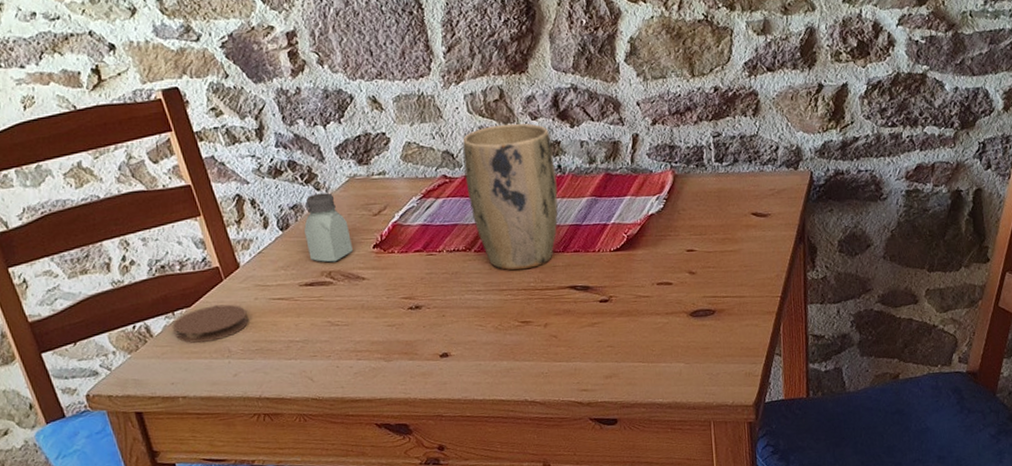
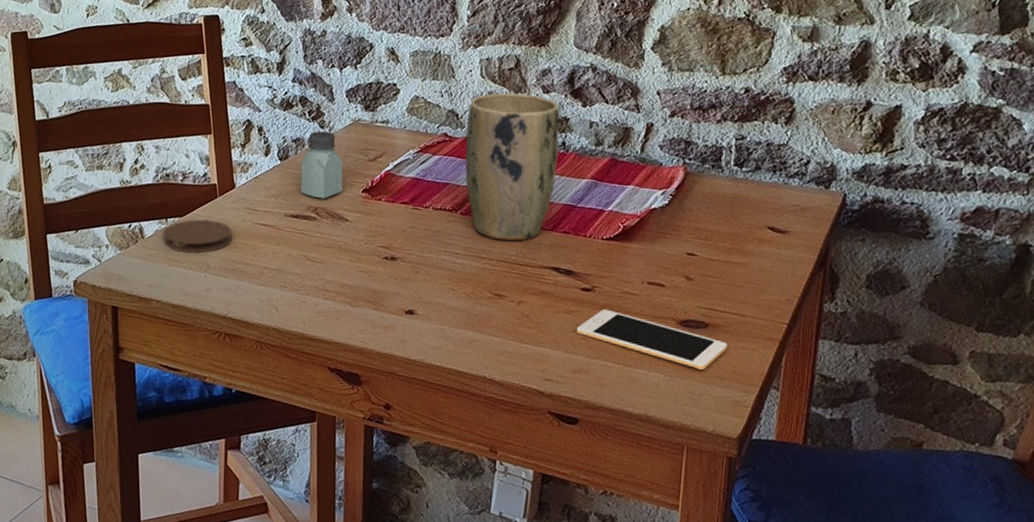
cell phone: none [601,315,734,352] -> present [576,308,728,370]

